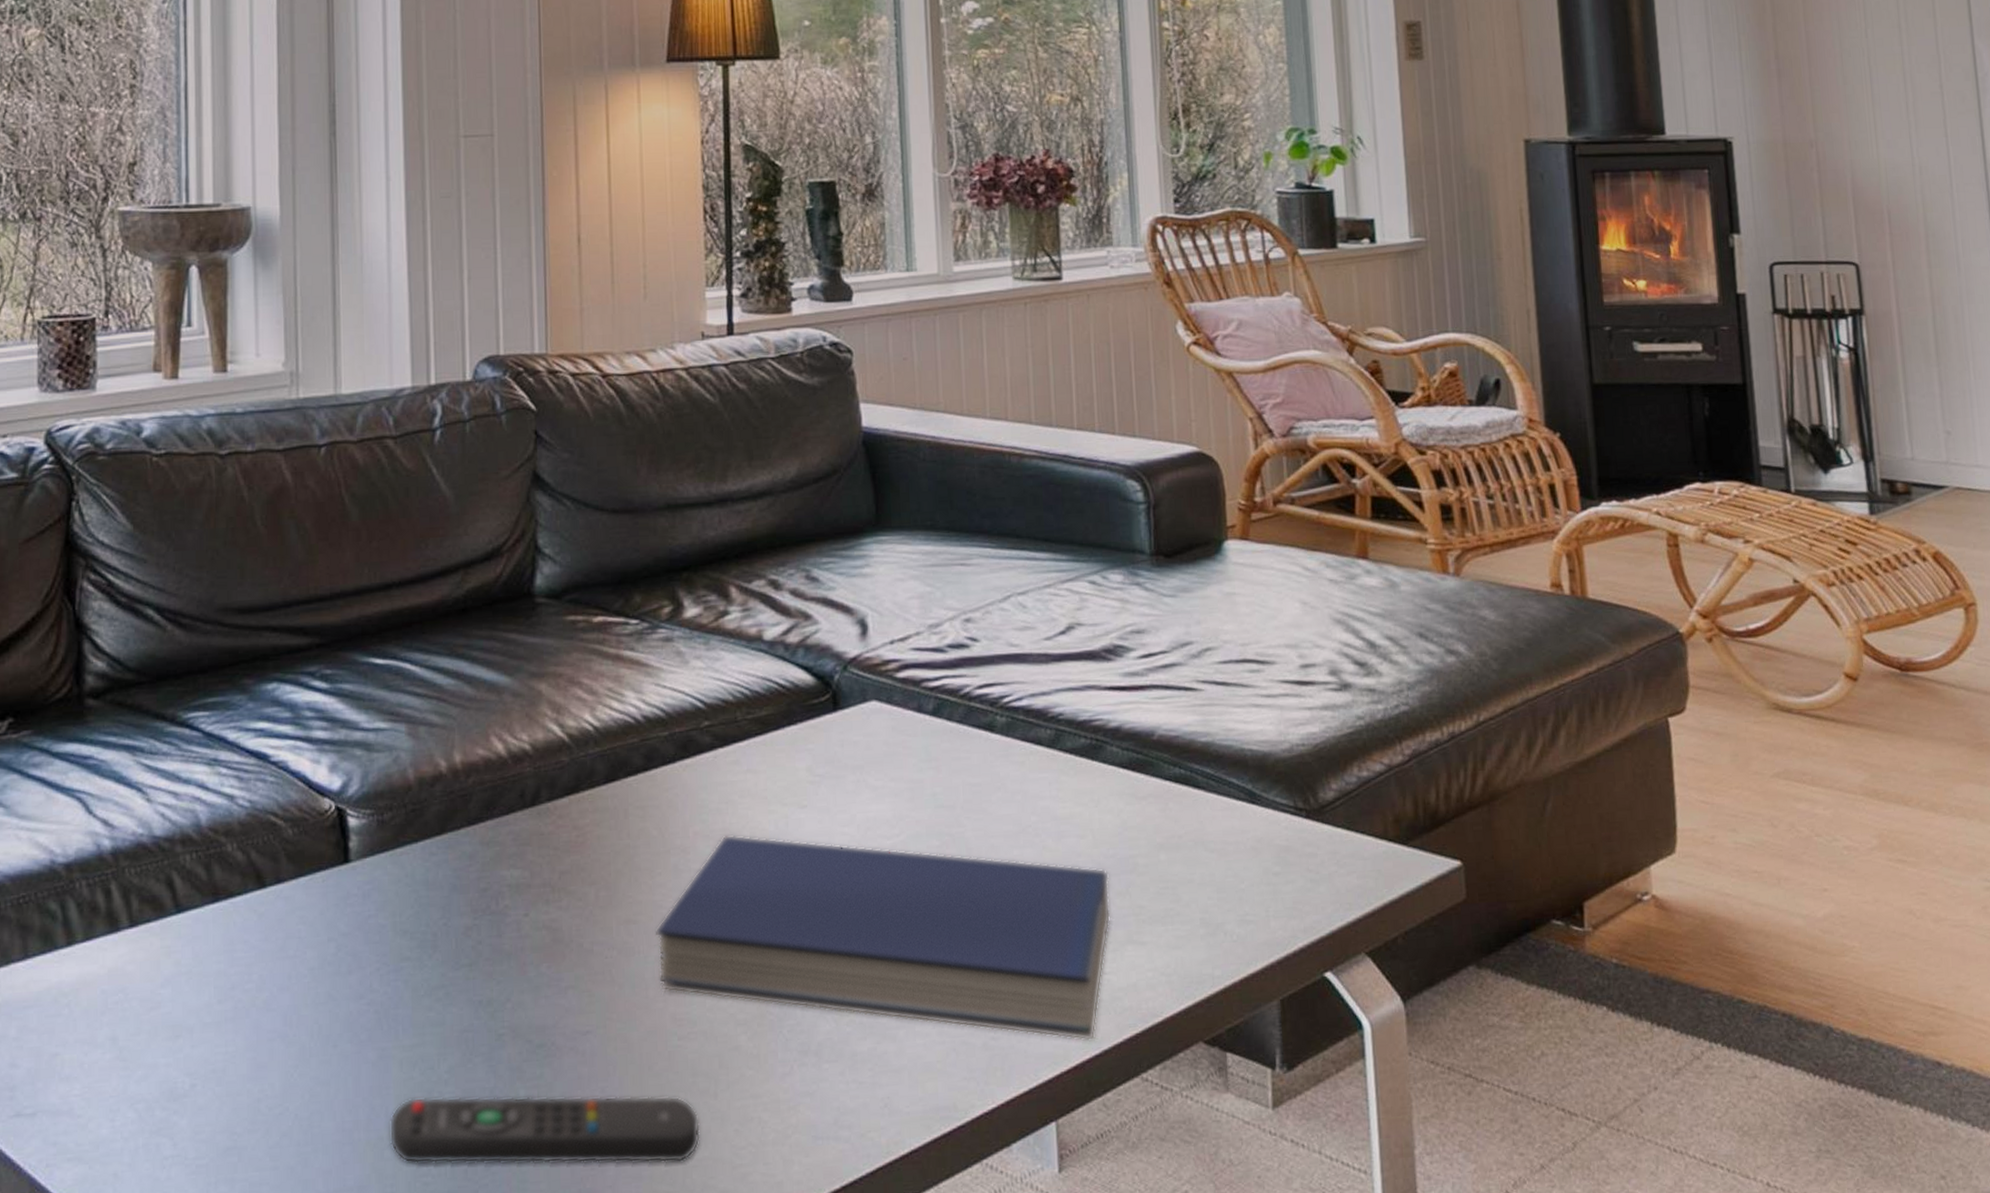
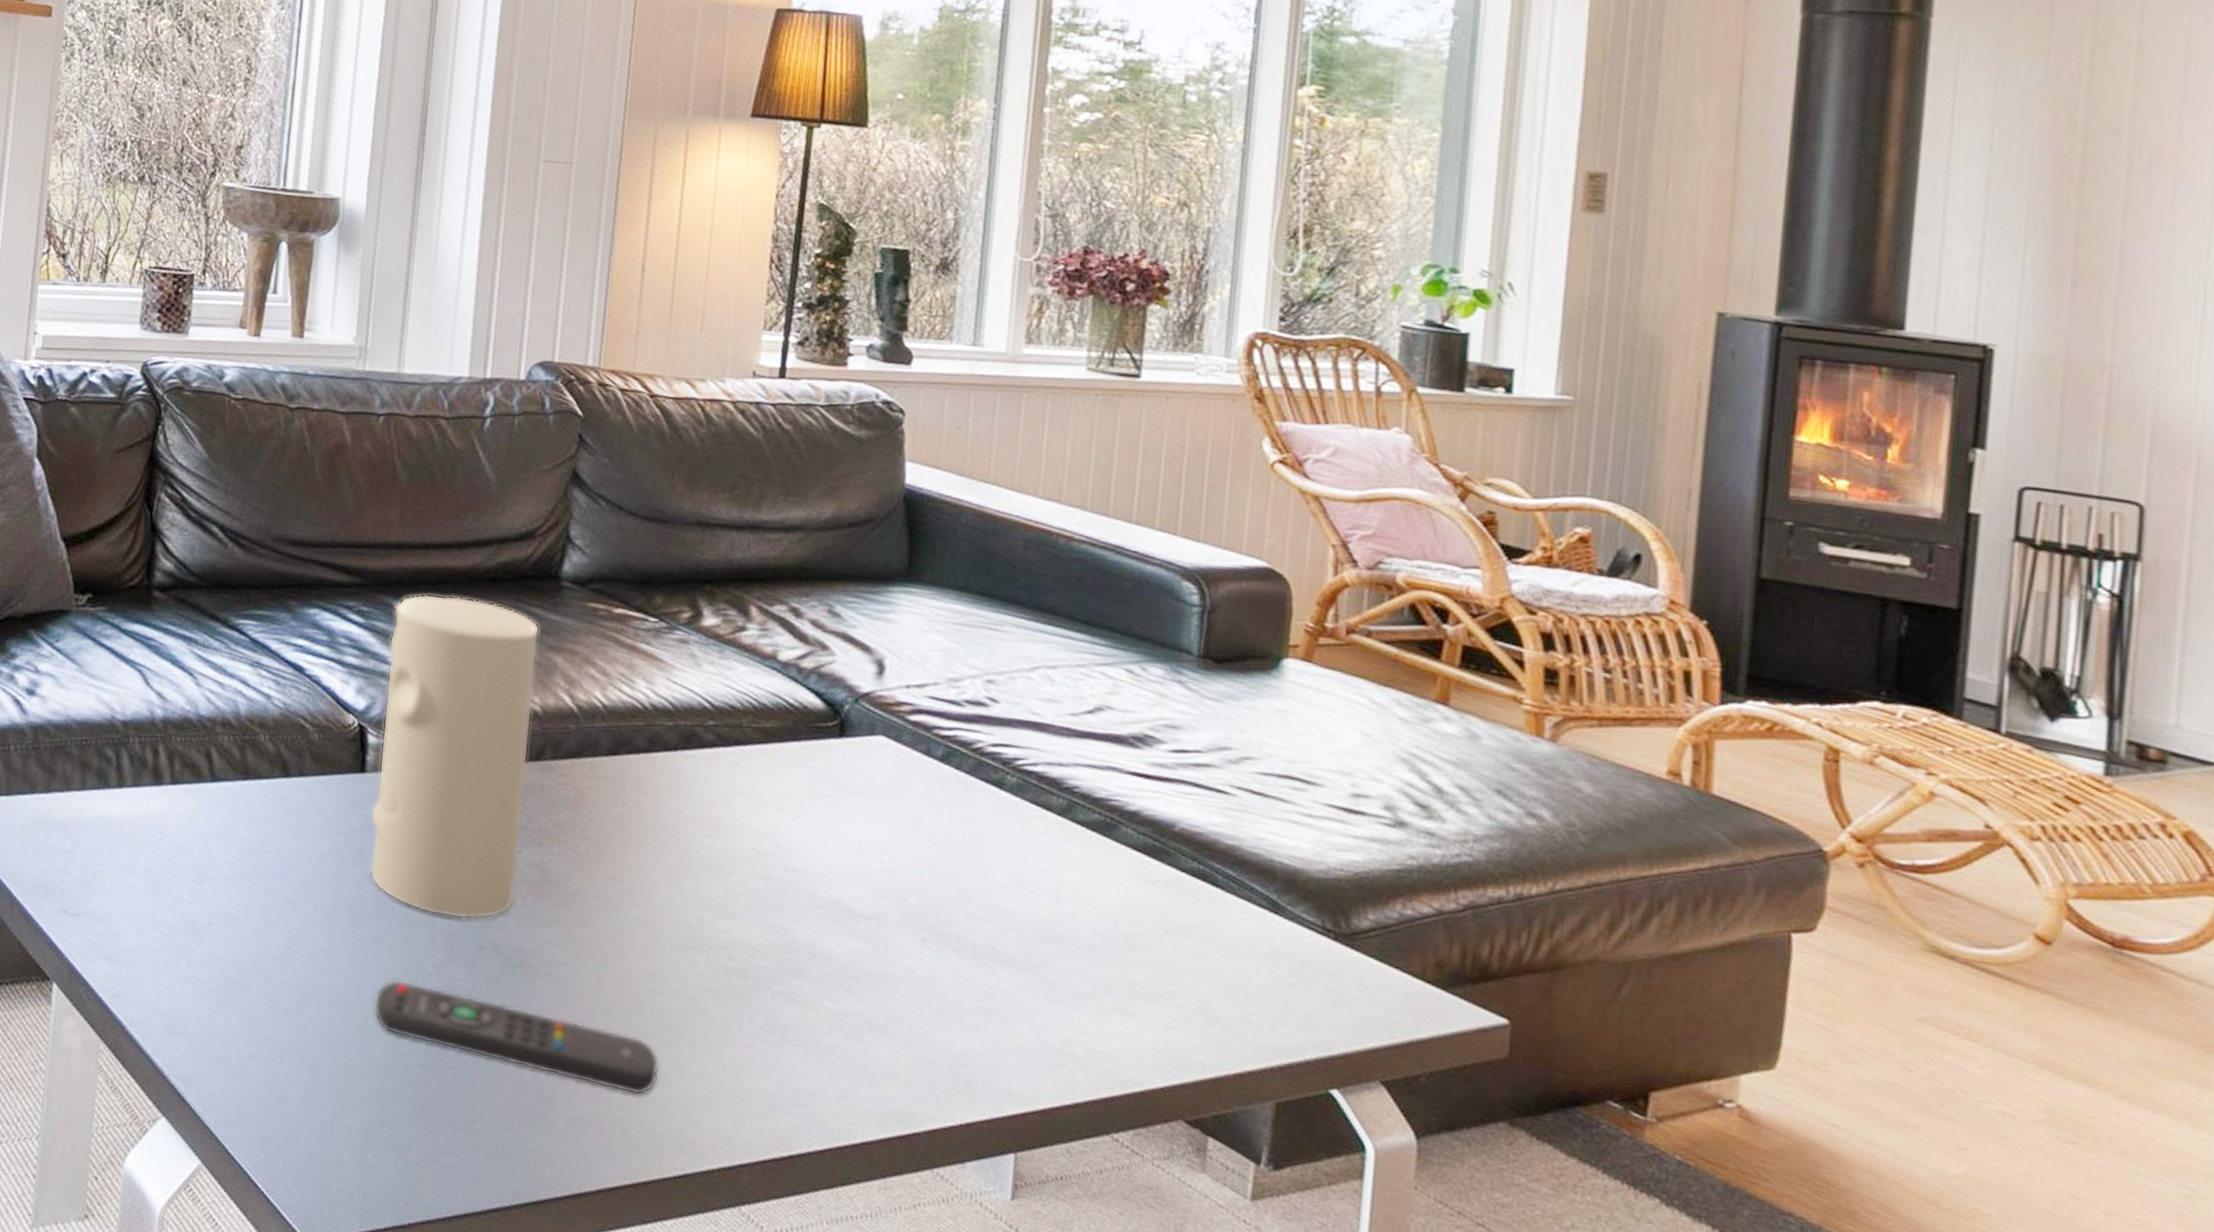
vase: none [359,636,528,1011] -> present [369,594,540,920]
book: present [655,834,1111,1042] -> none [636,824,1105,1092]

